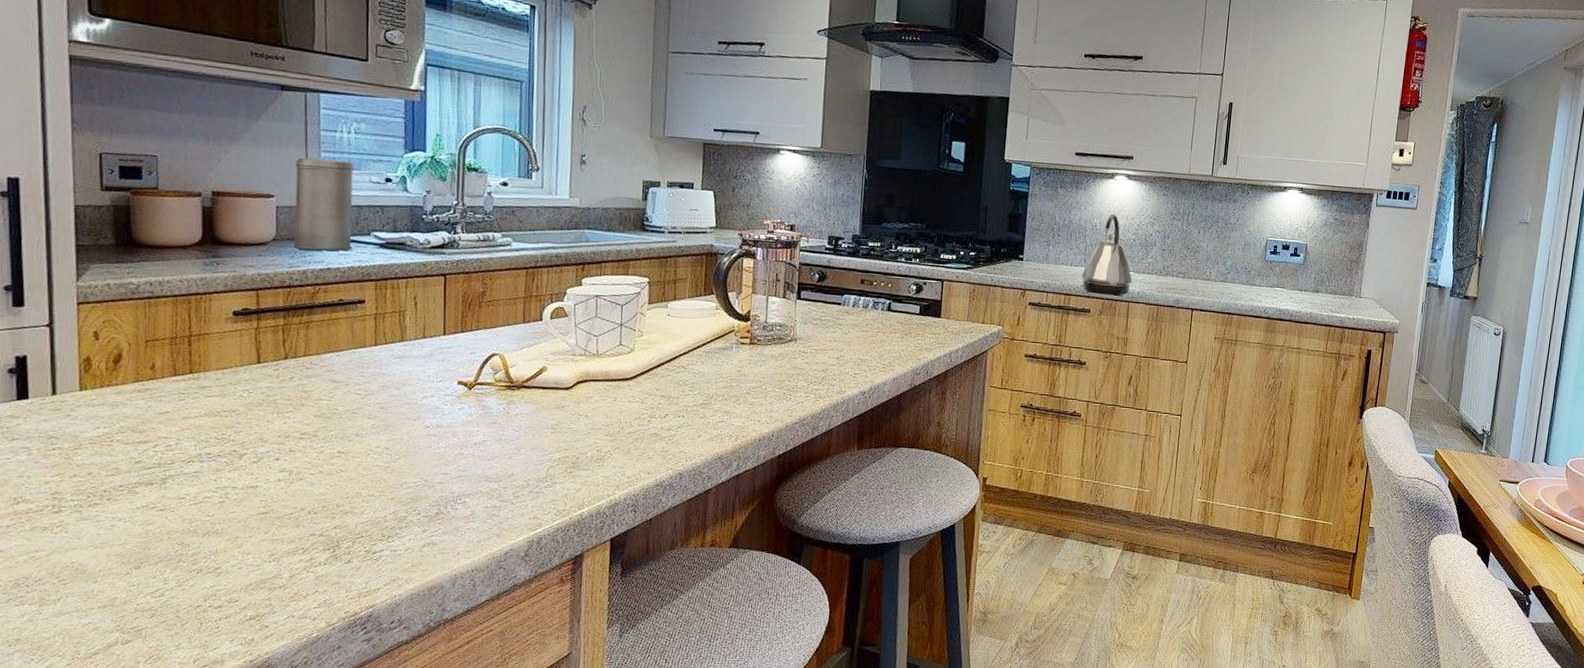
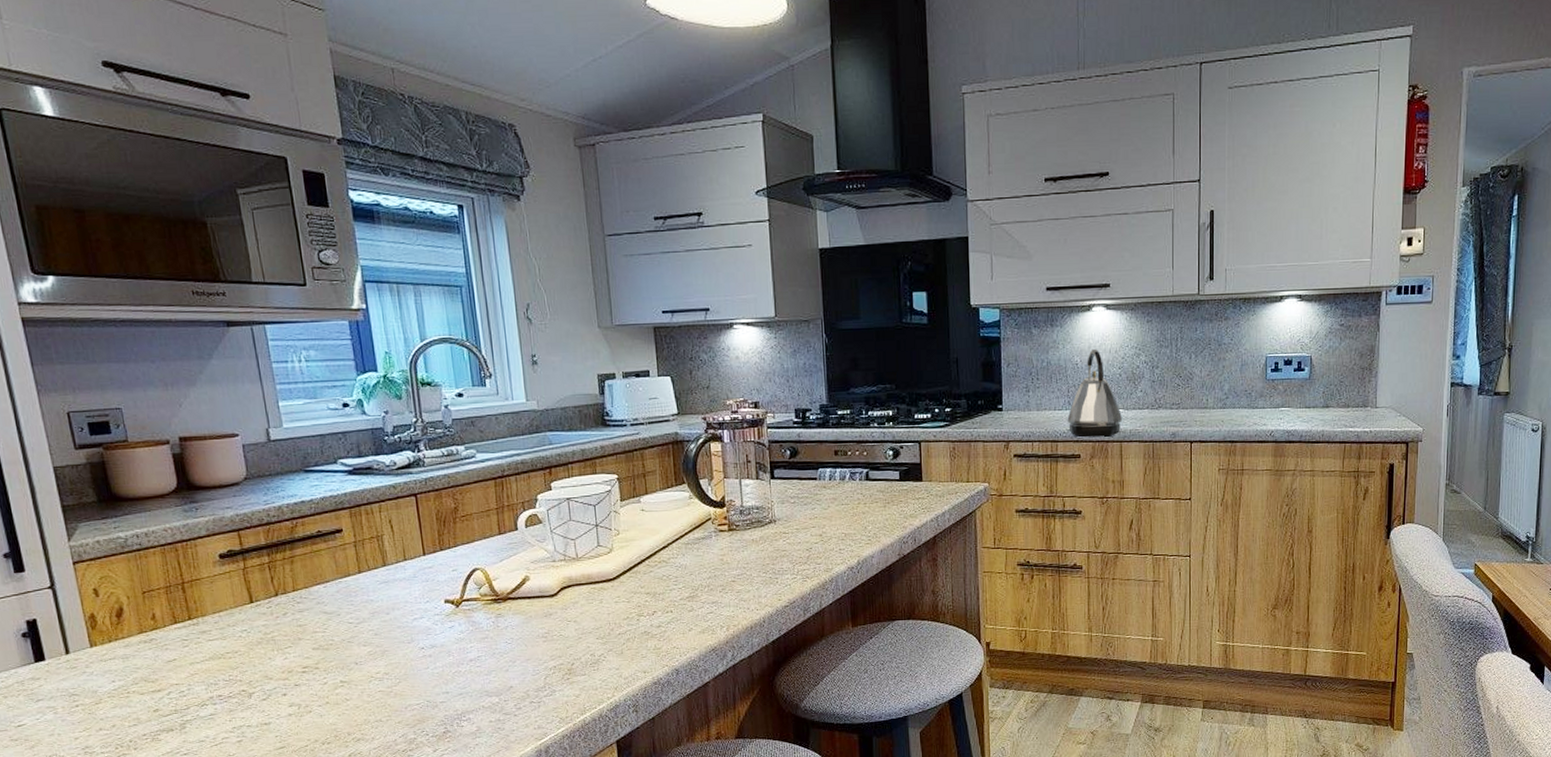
canister: present [294,158,355,252] -> none [253,390,322,485]

